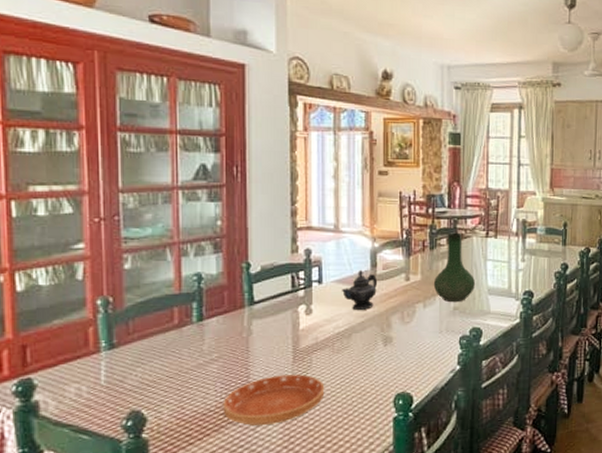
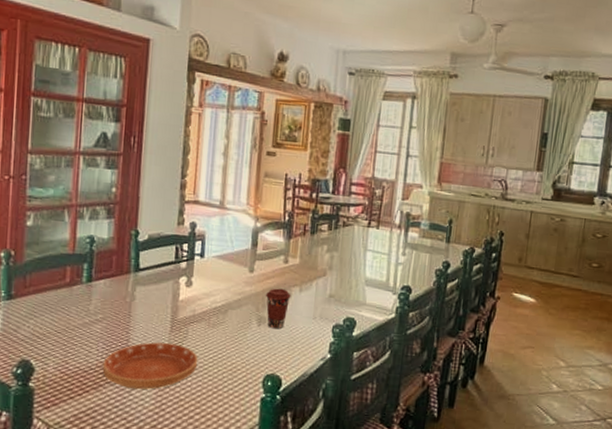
teapot: present [342,269,377,311] -> none [222,247,256,289]
coffee cup: none [390,306,415,347] -> present [266,288,291,329]
vase: present [433,232,475,303] -> none [311,219,353,290]

